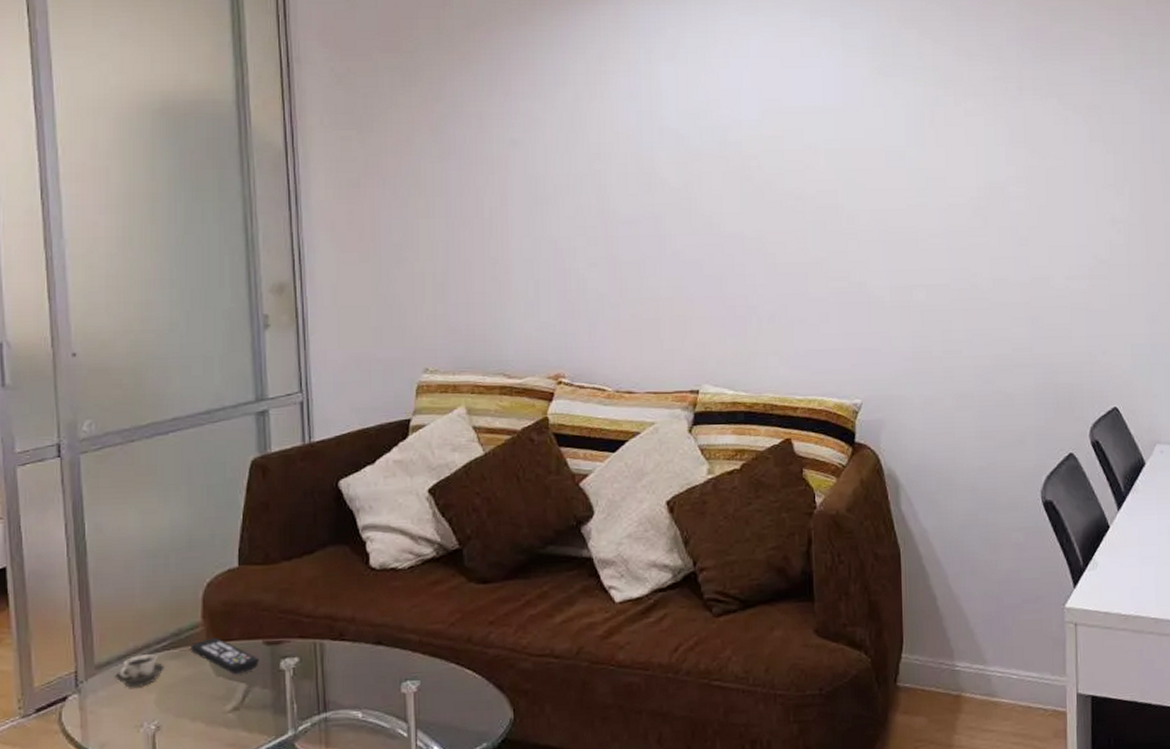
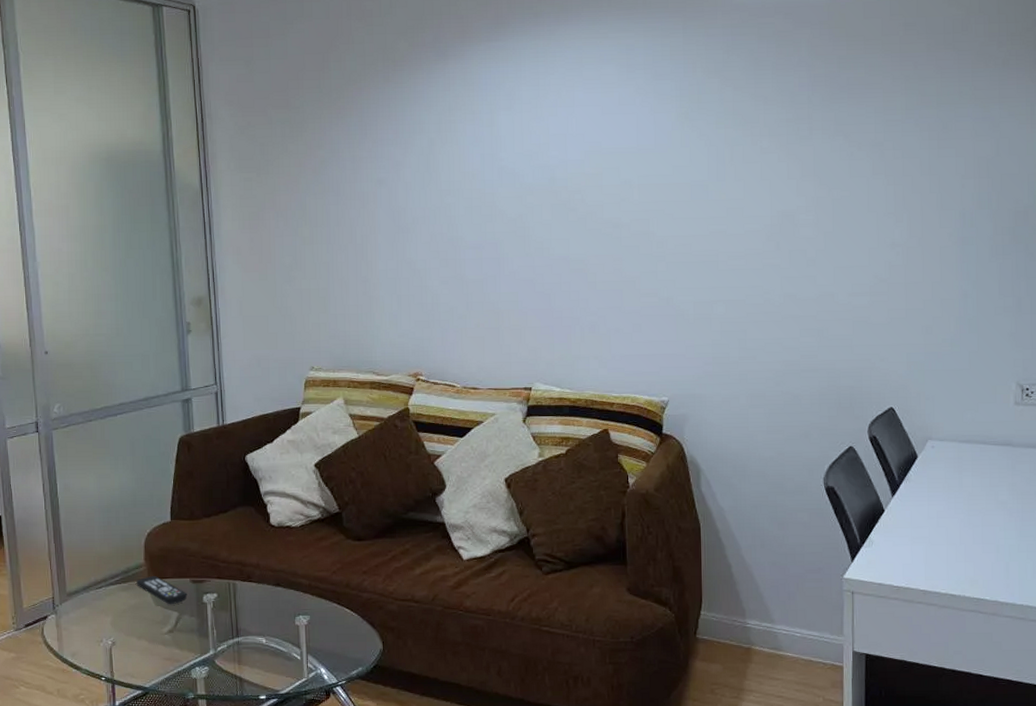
cup: present [115,654,165,688] -> none [82,587,118,612]

